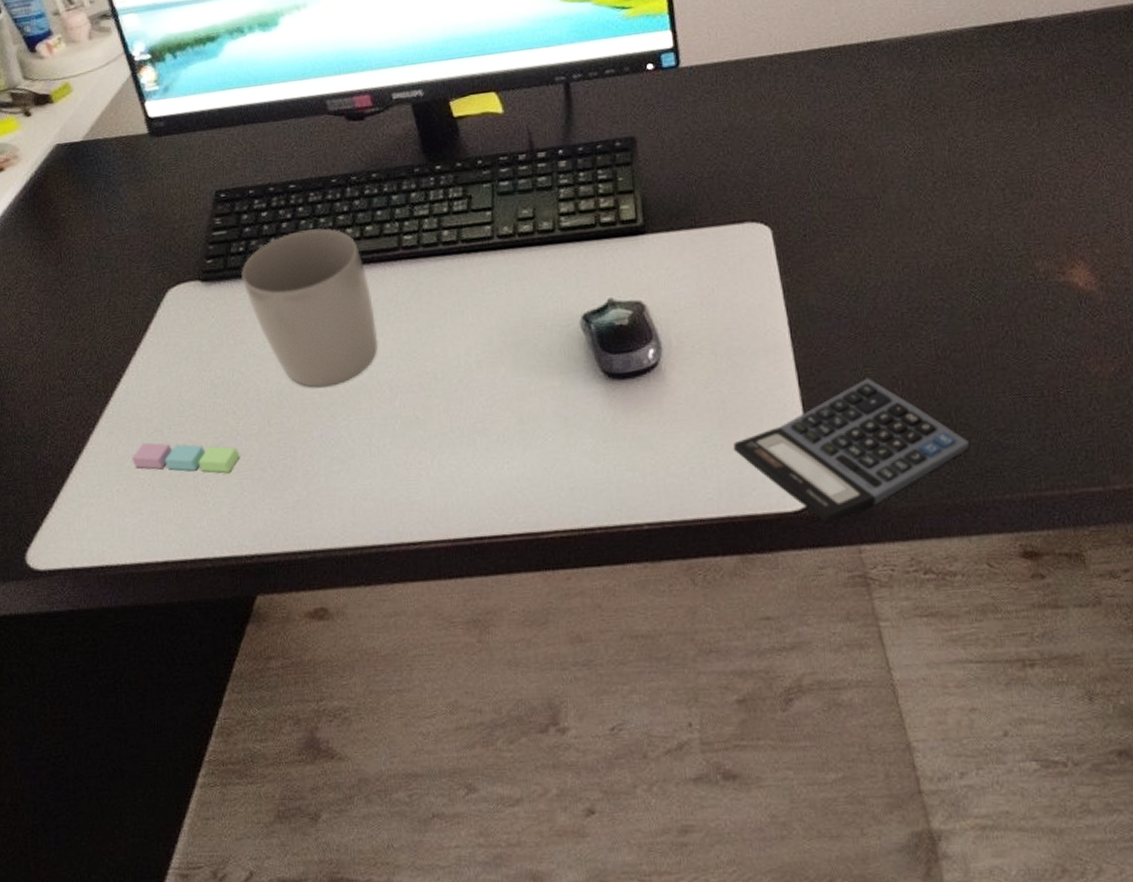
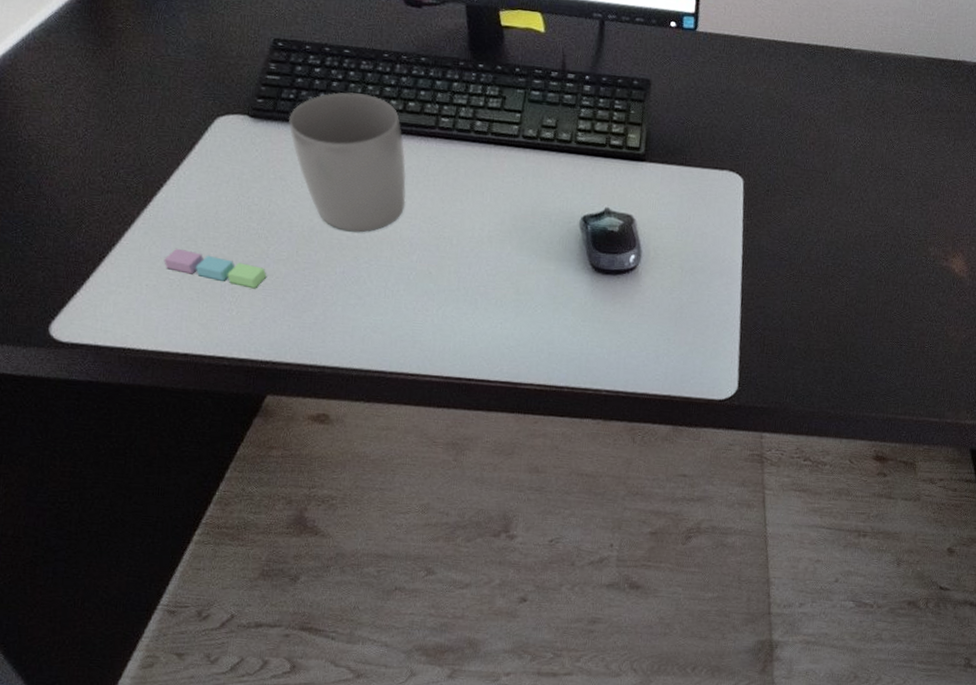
calculator: present [733,378,969,522] -> none [682,309,855,412]

